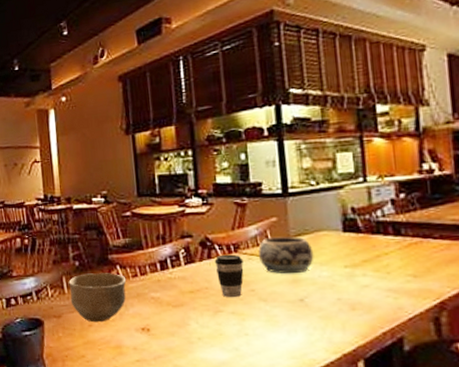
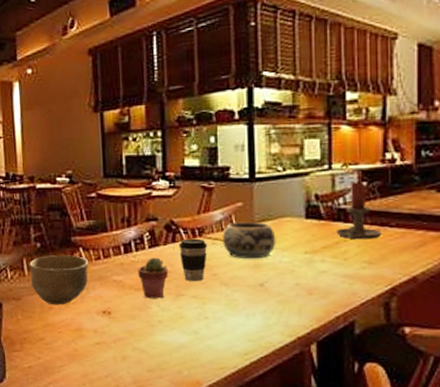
potted succulent: none [175,274,205,316] -> present [138,257,168,299]
candle holder: none [375,193,426,253] -> present [335,182,382,240]

